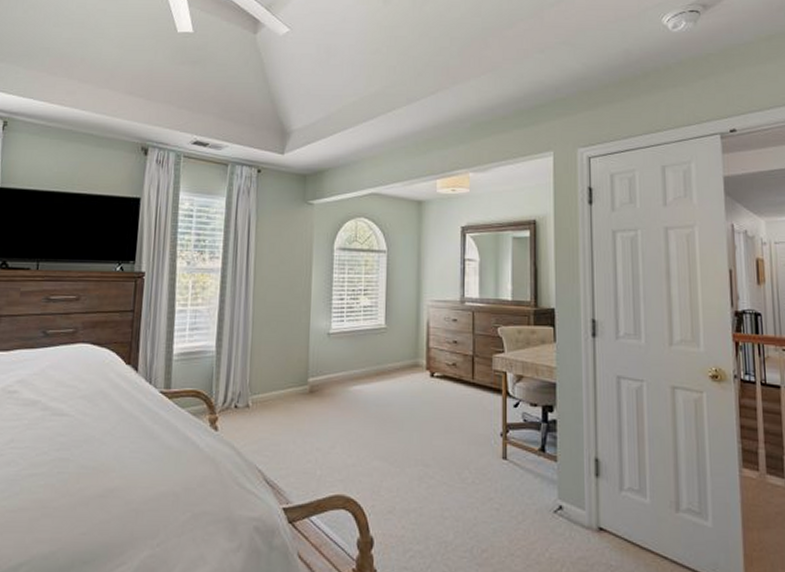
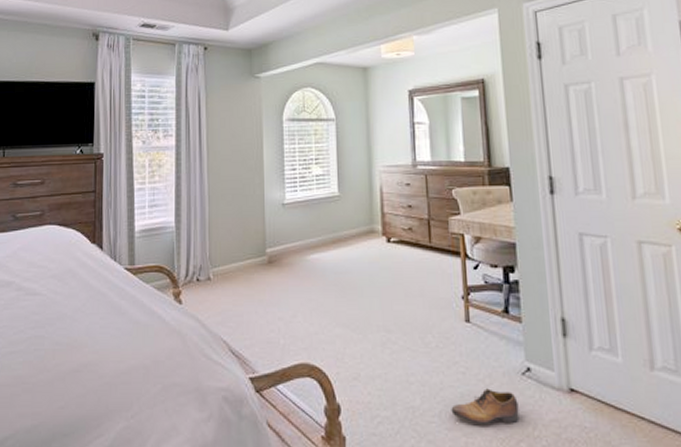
shoe: none [483,525,549,562] -> present [451,388,519,426]

